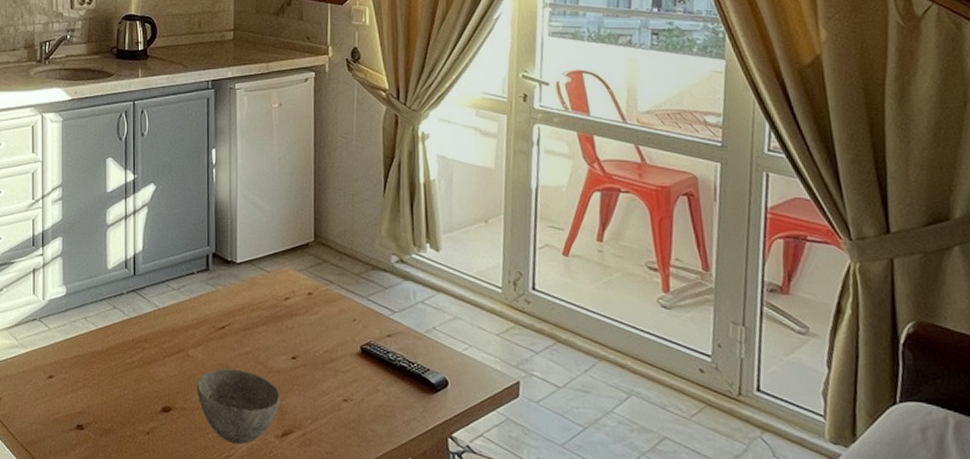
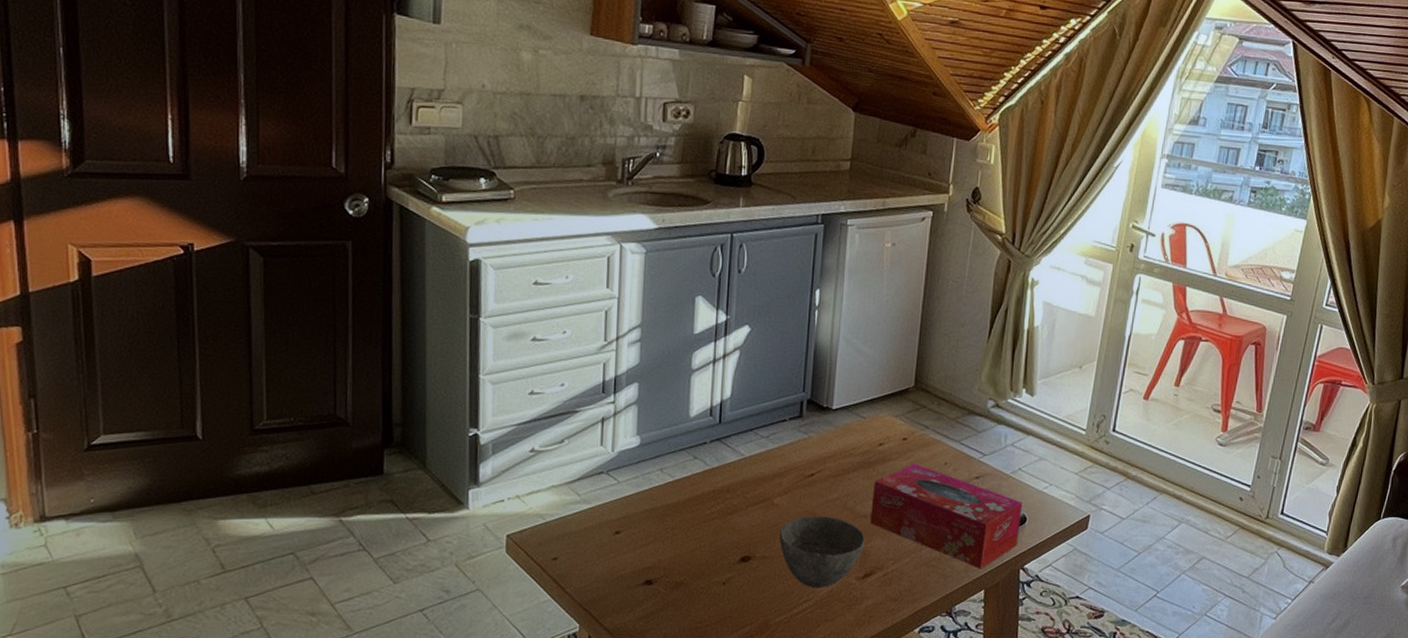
tissue box: none [283,318,442,435] -> present [870,463,1023,569]

